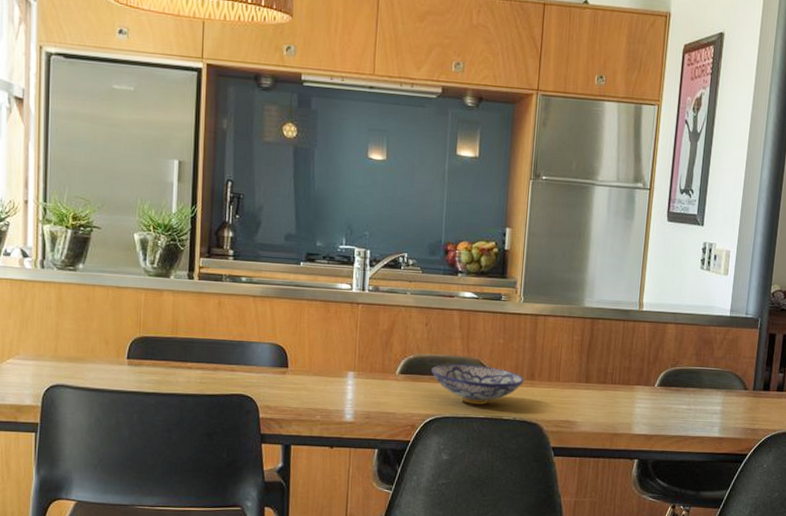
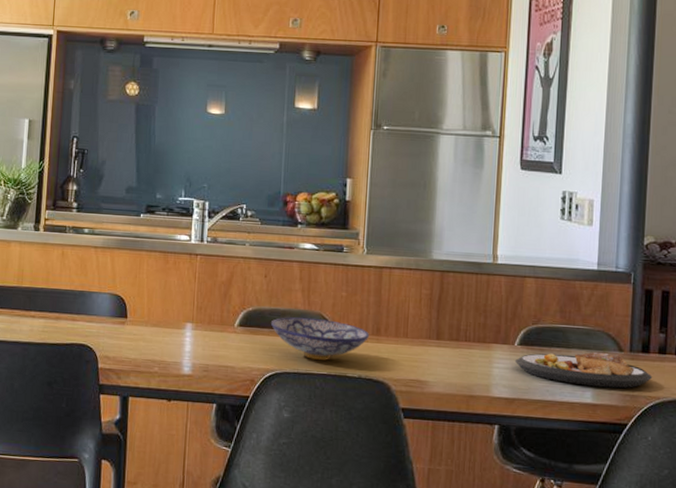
plate: none [654,391,771,423] -> present [514,352,653,389]

